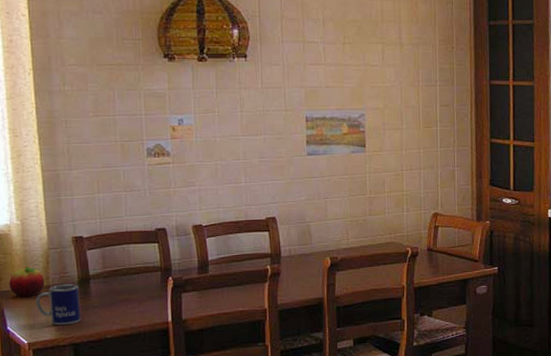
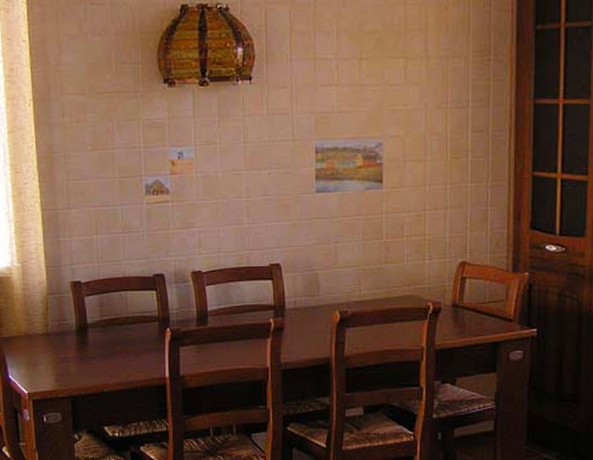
fruit: present [9,266,45,297] -> none [10,312,44,345]
mug: present [36,283,81,326] -> none [36,332,79,376]

